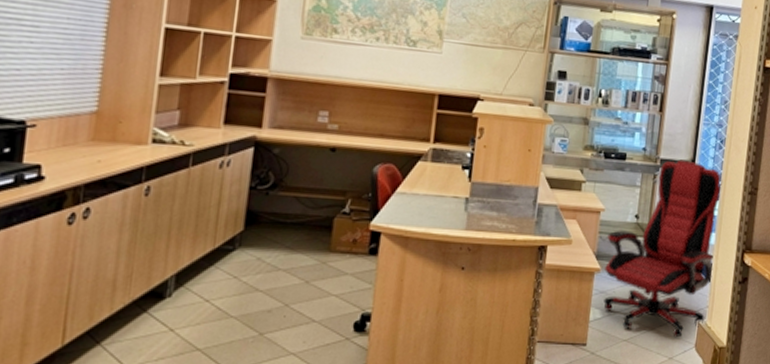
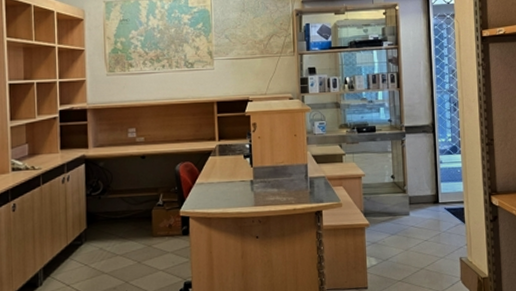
office chair: present [604,159,722,338] -> none [371,124,466,274]

